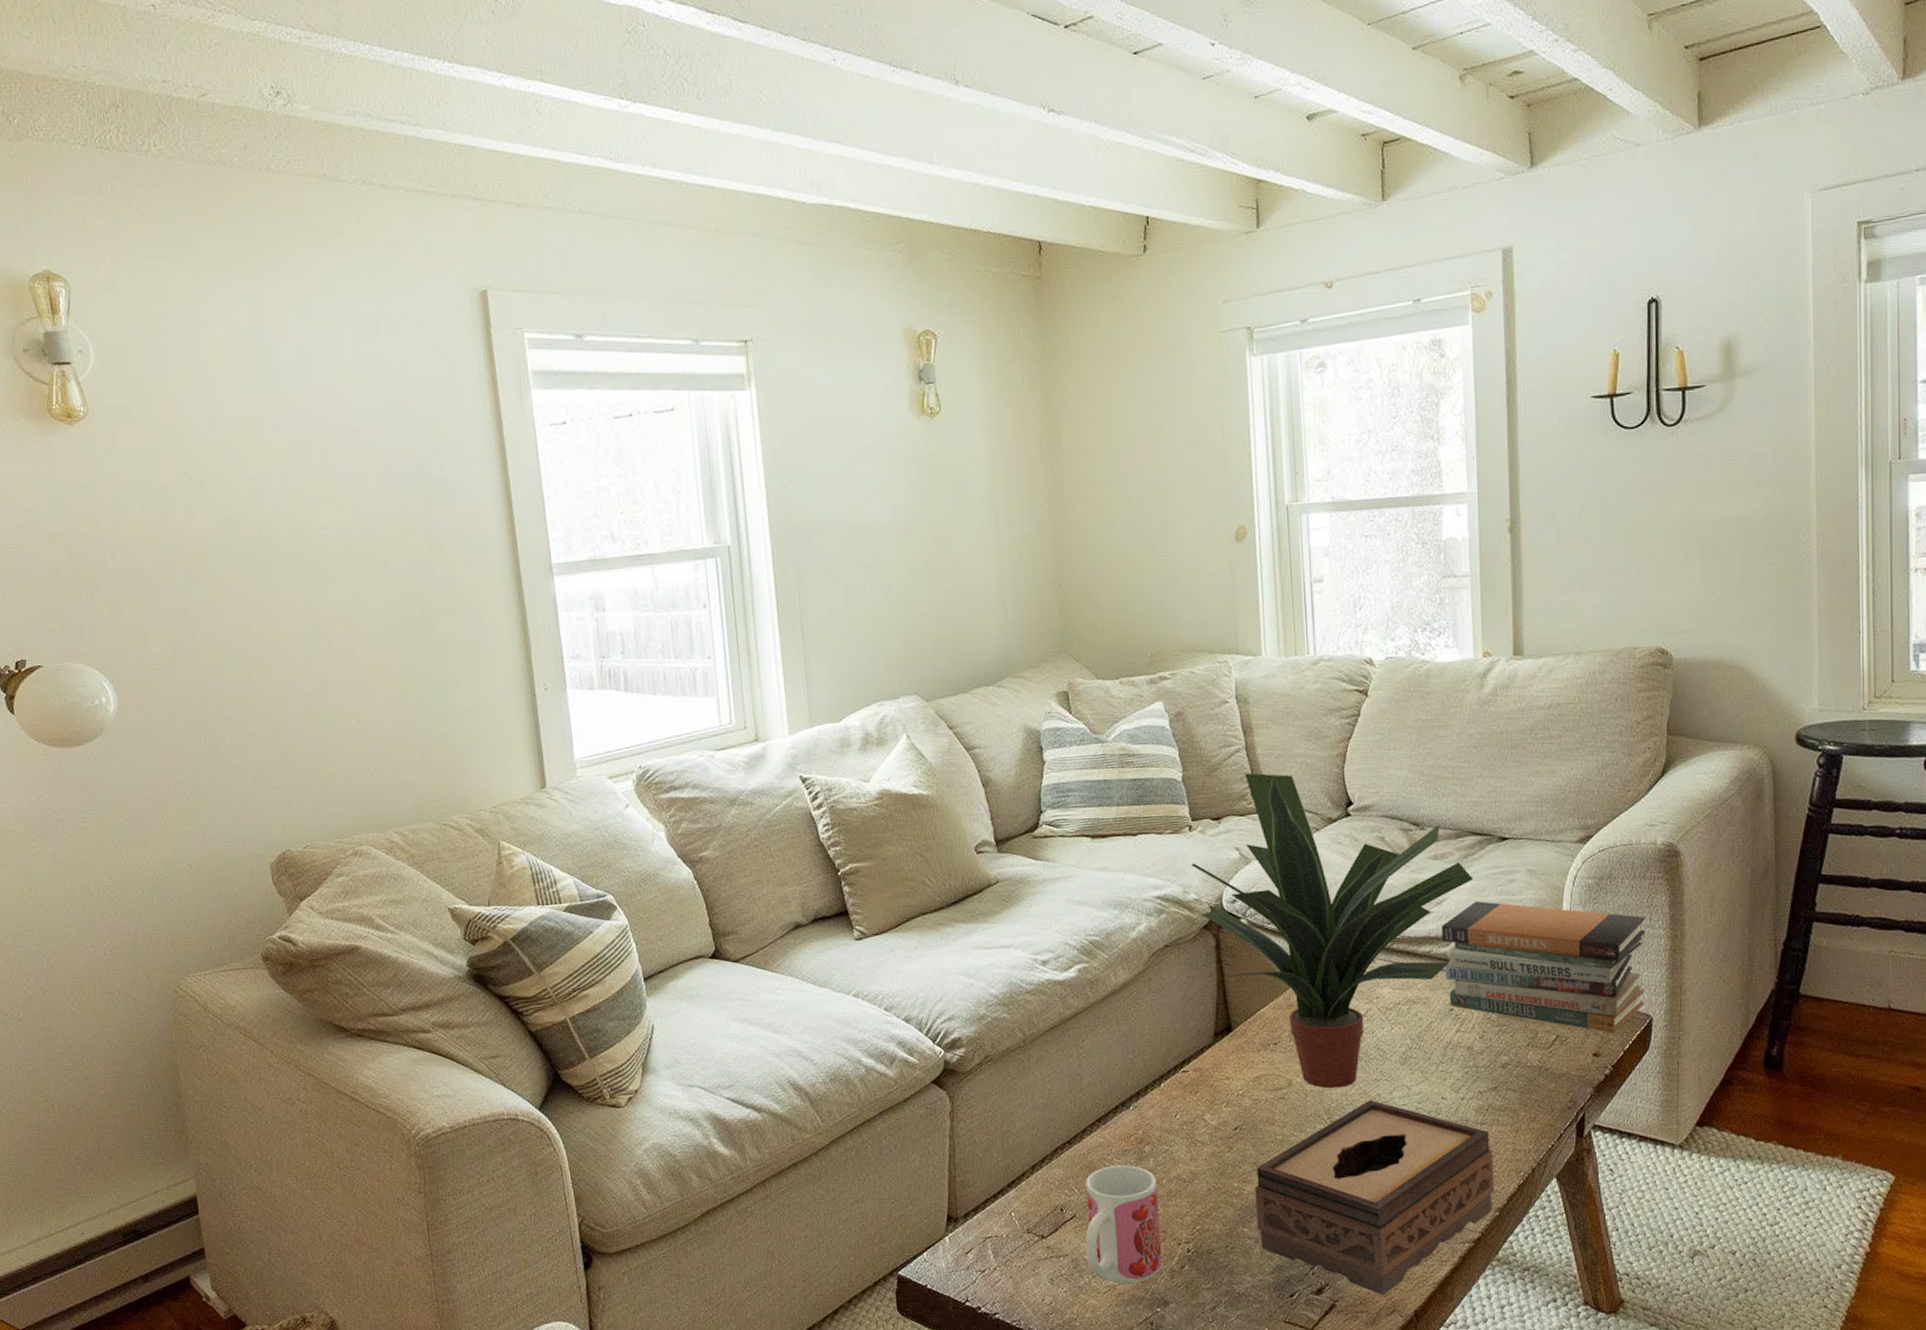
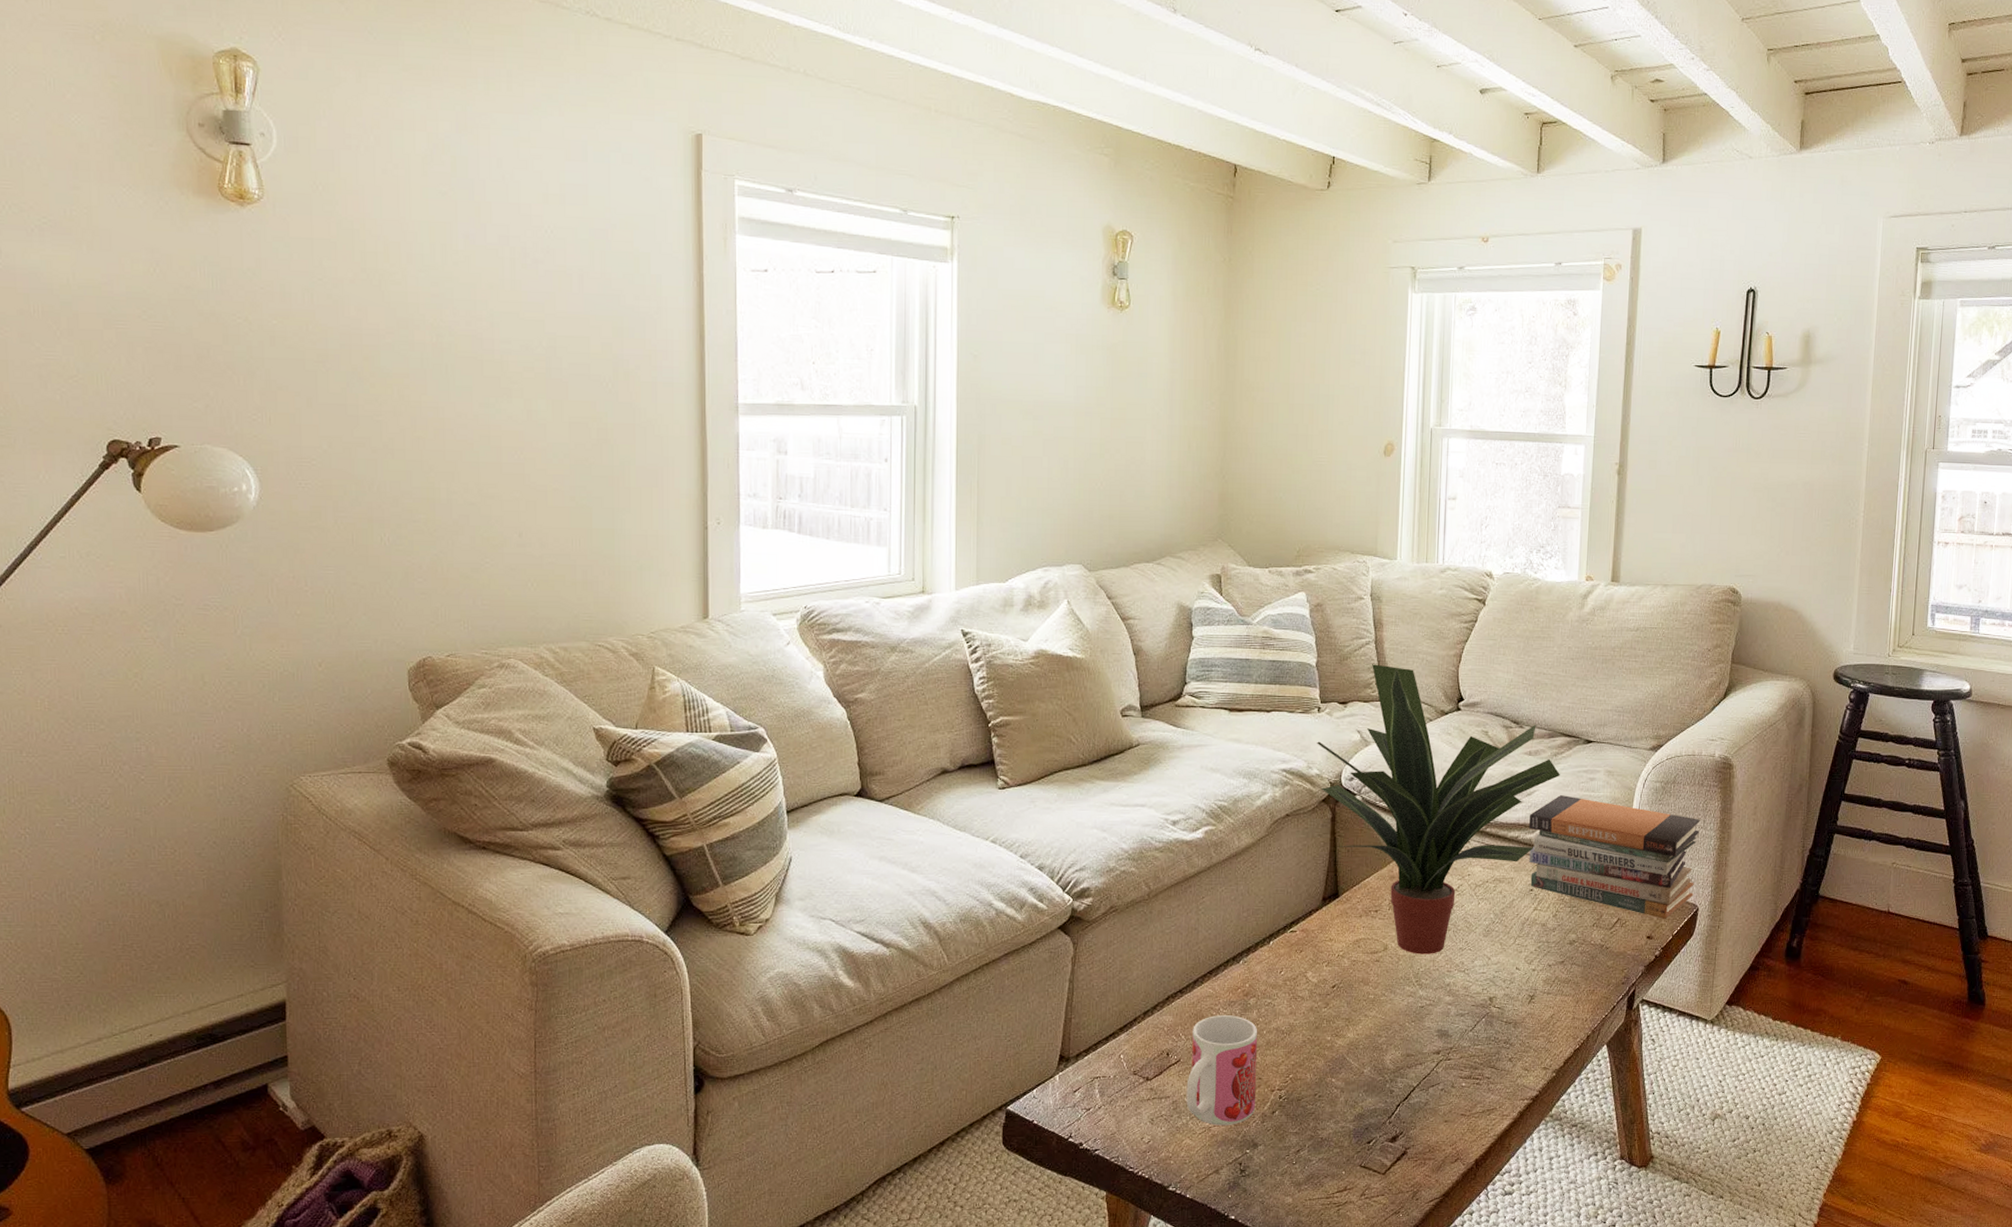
tissue box: present [1255,1100,1495,1295] -> none [1344,967,1555,1144]

